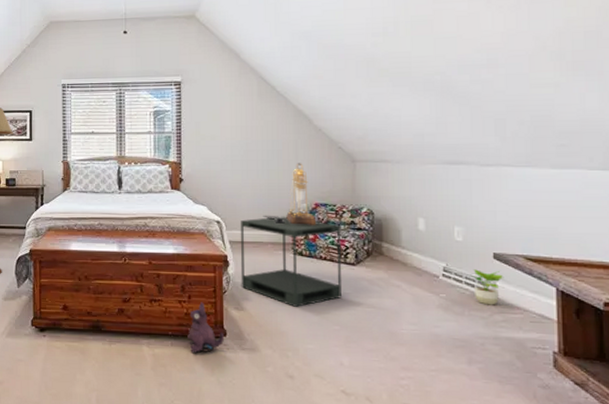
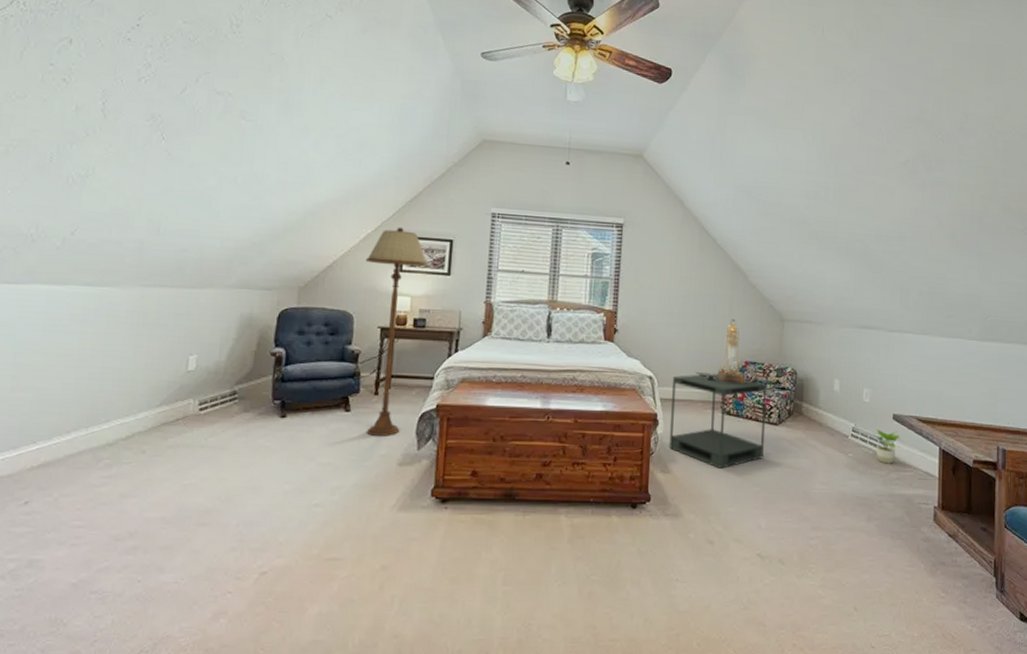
plush toy: present [187,302,224,354] -> none [610,465,648,522]

